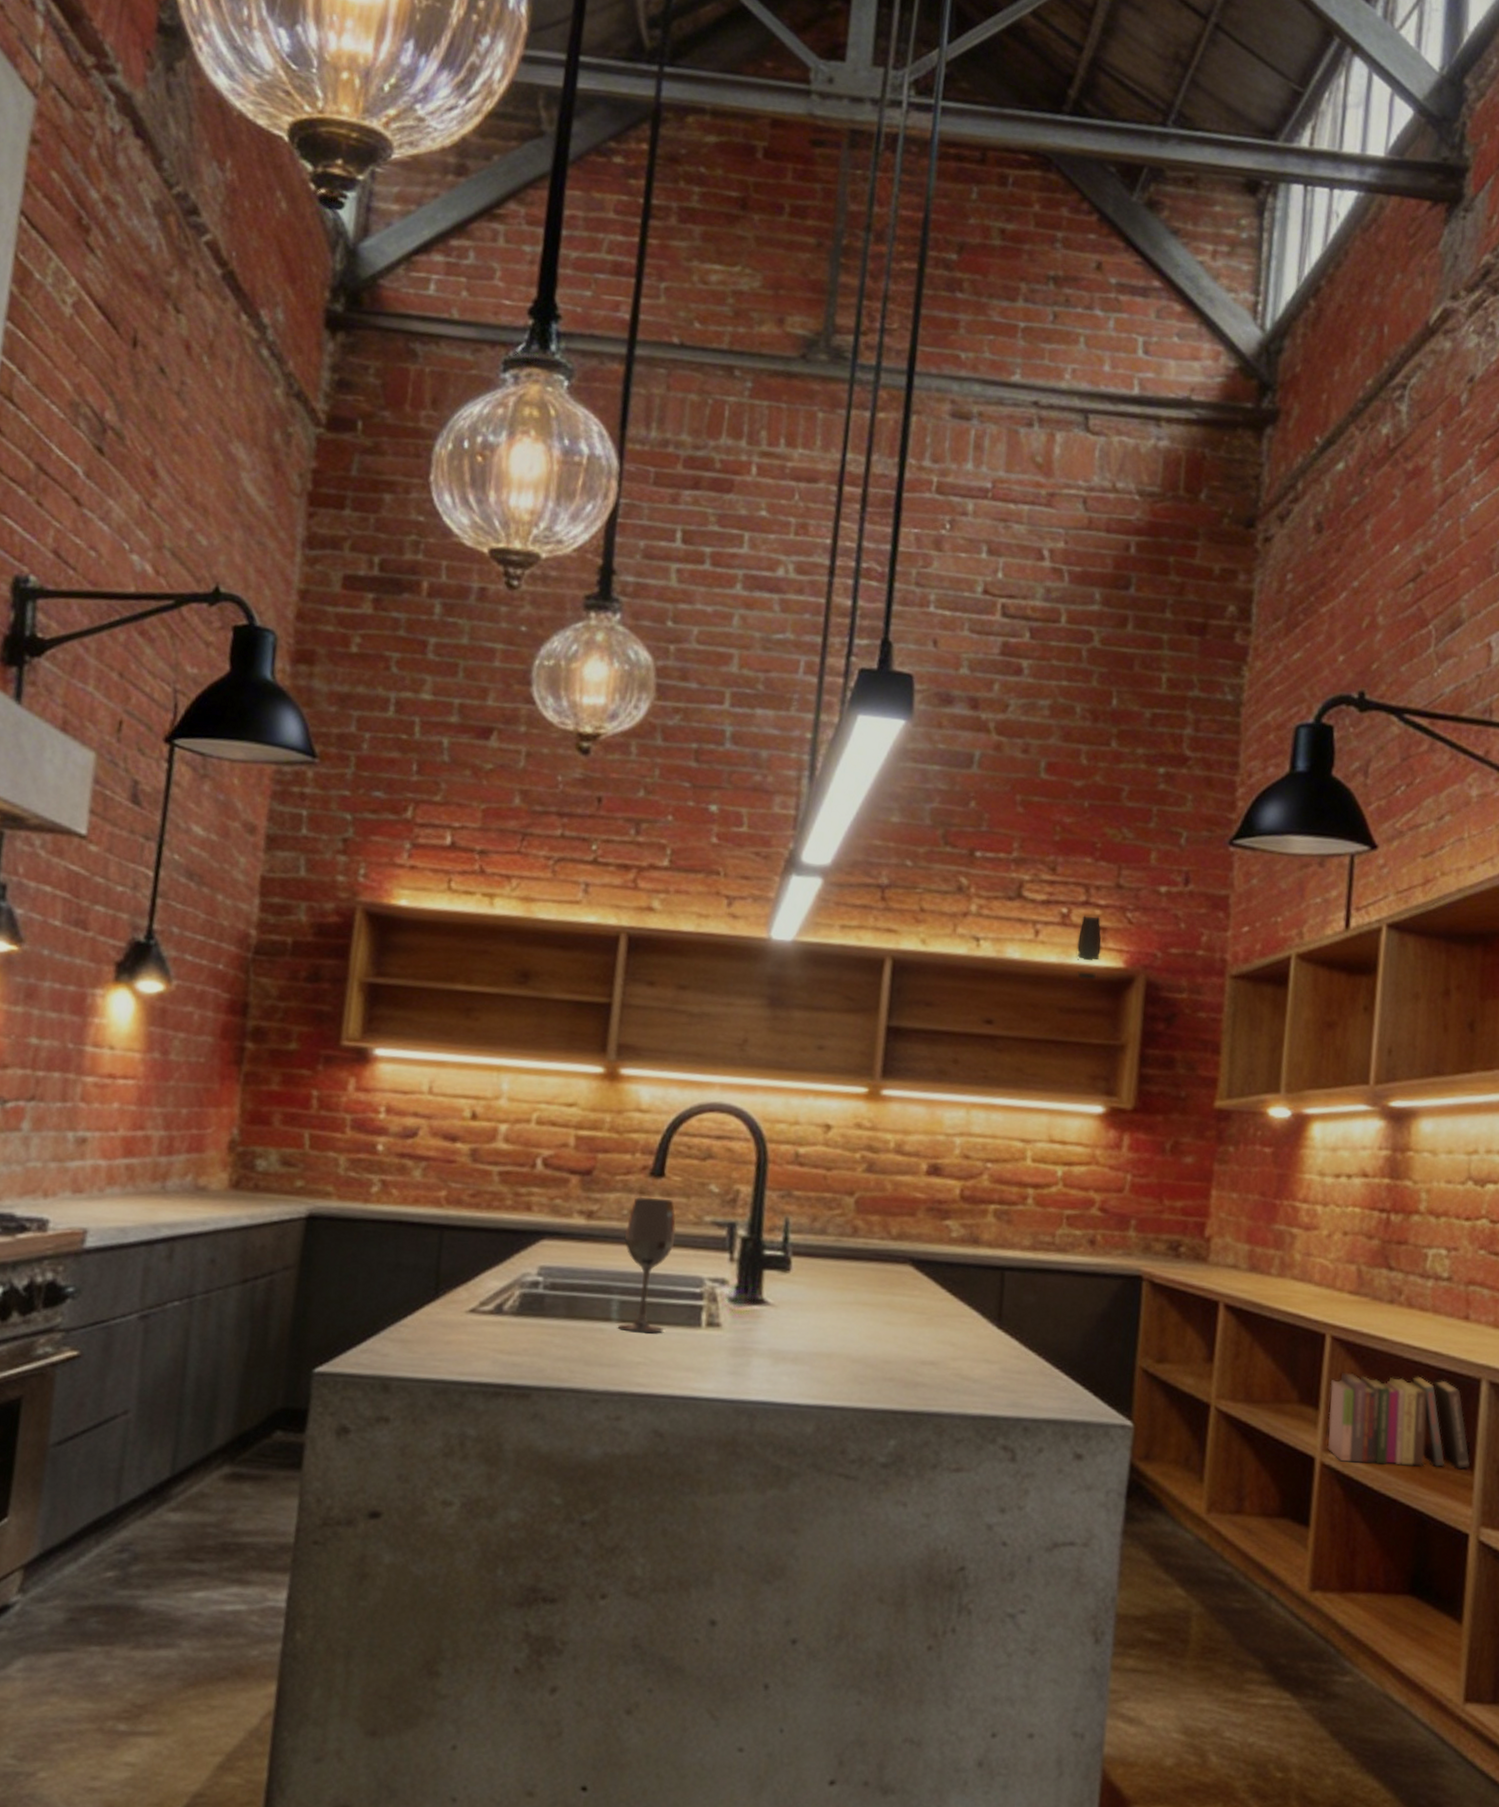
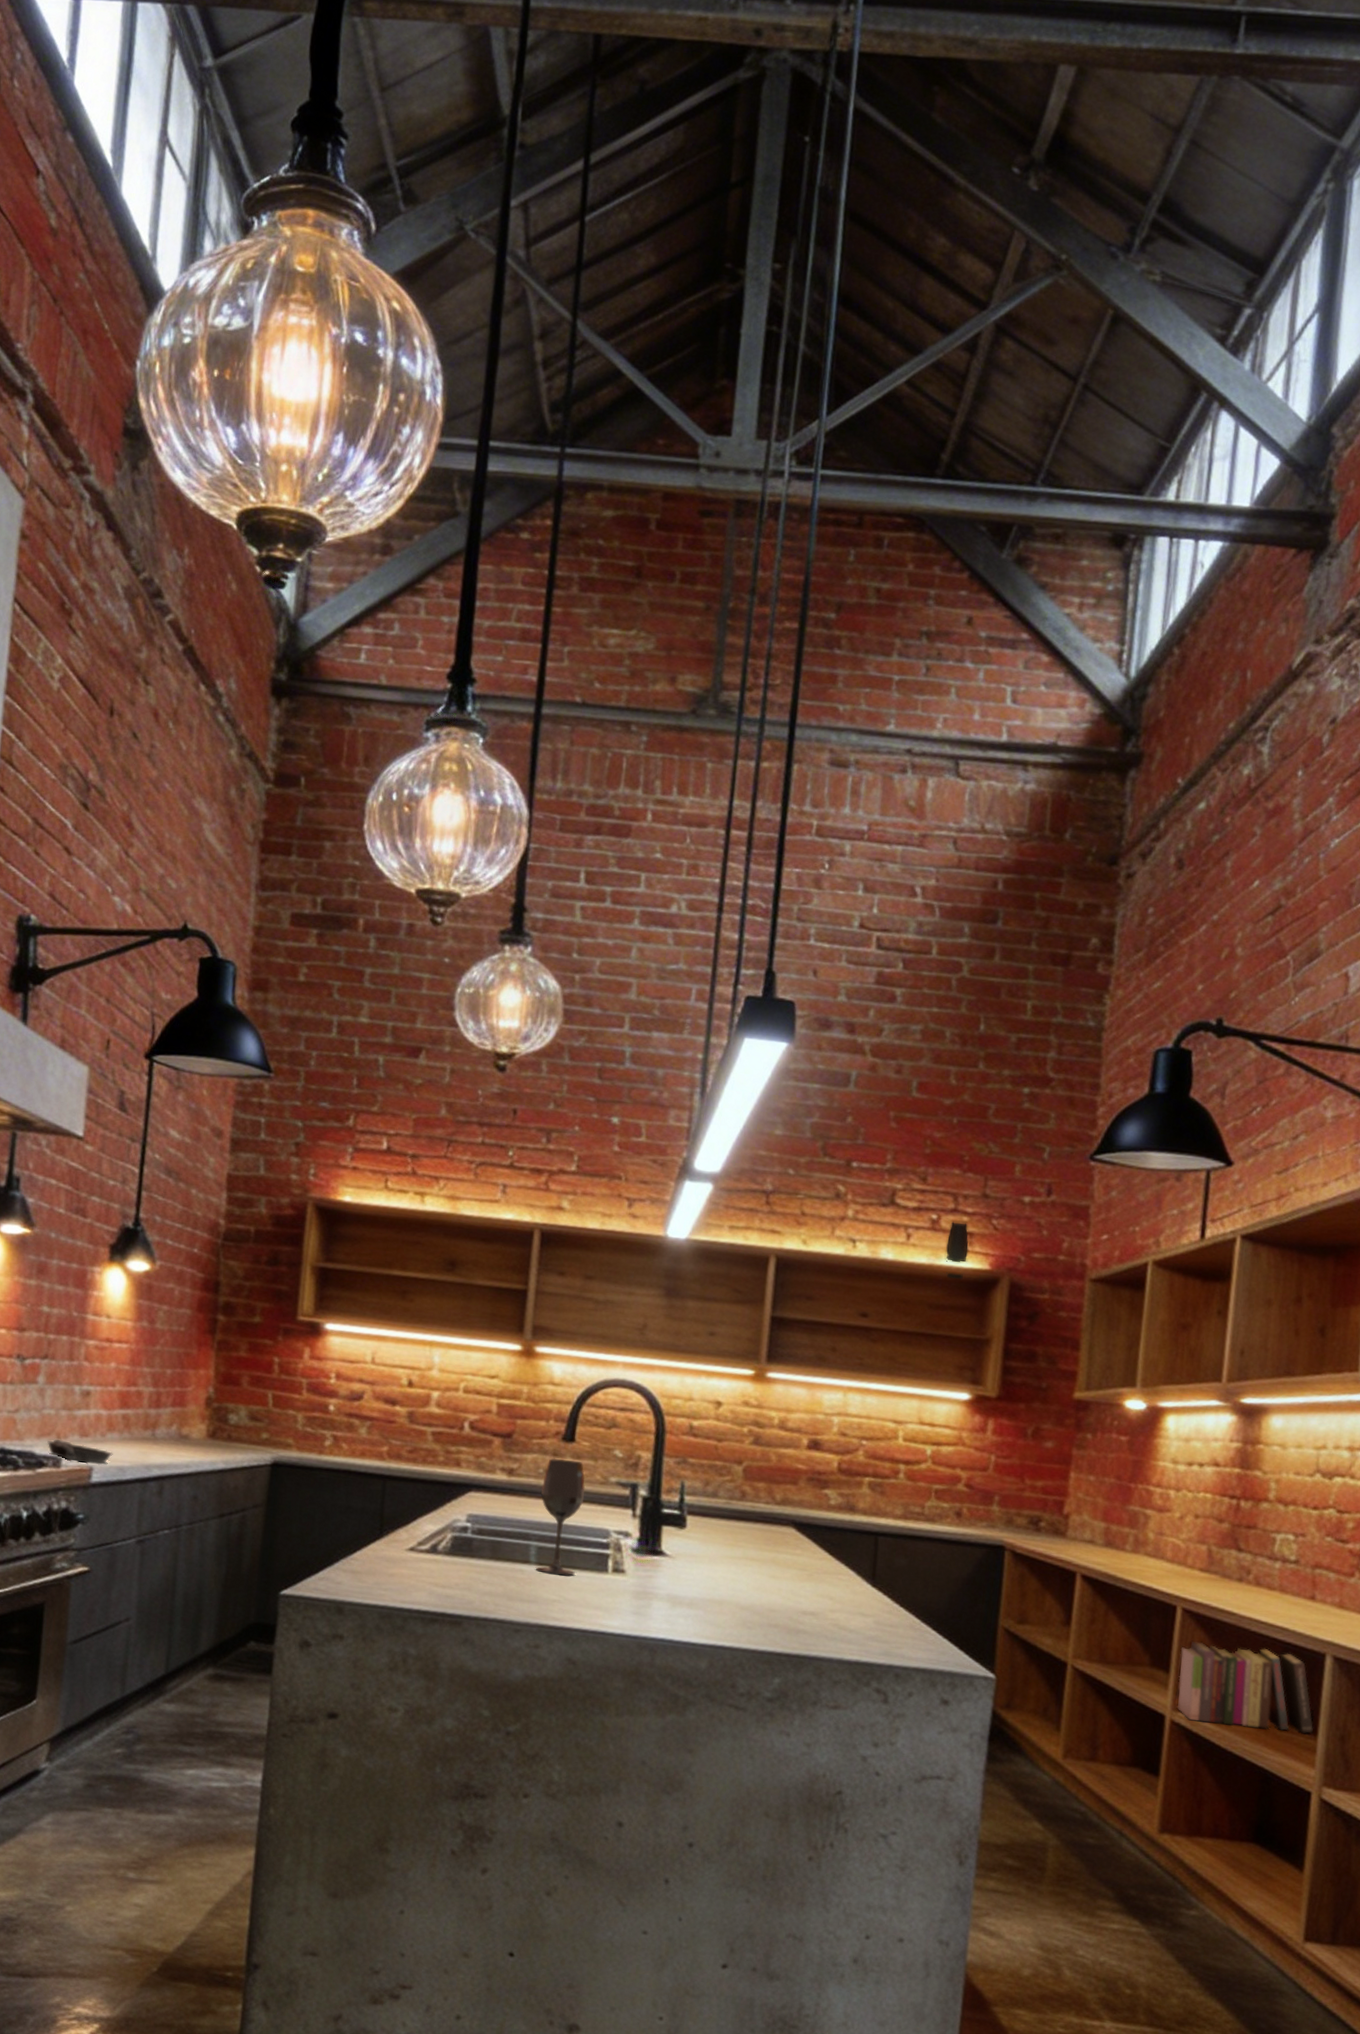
frying pan: none [31,1197,113,1227] -> present [47,1439,113,1466]

